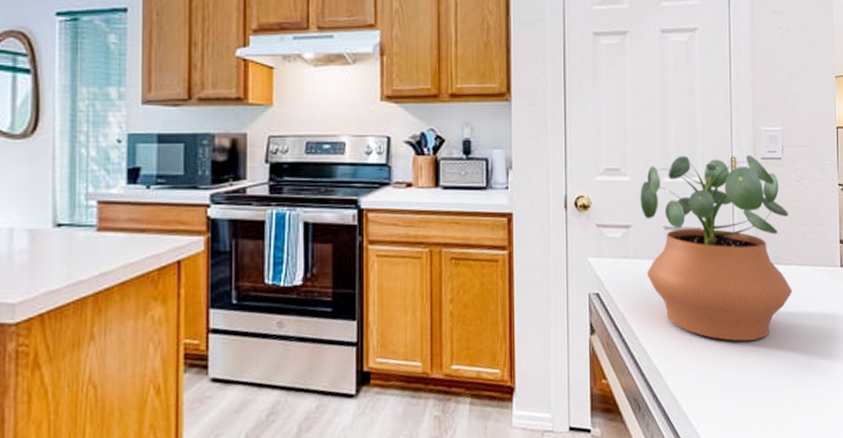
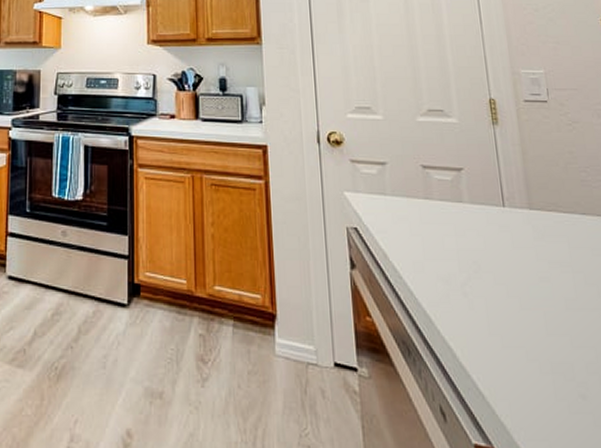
potted plant: present [640,154,792,342] -> none [393,96,578,292]

